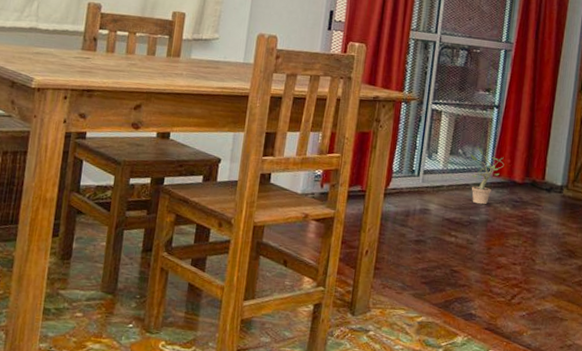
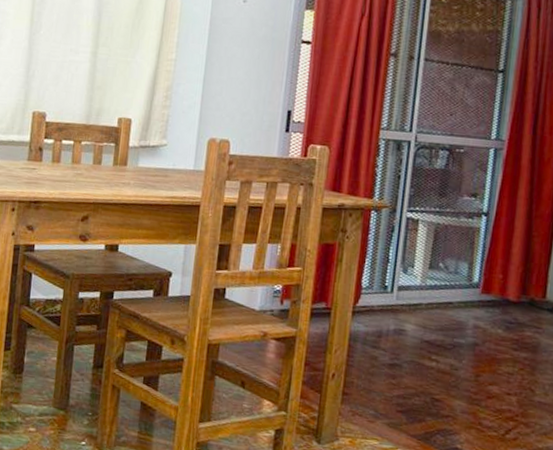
potted plant: present [470,146,504,205] -> none [453,259,495,326]

